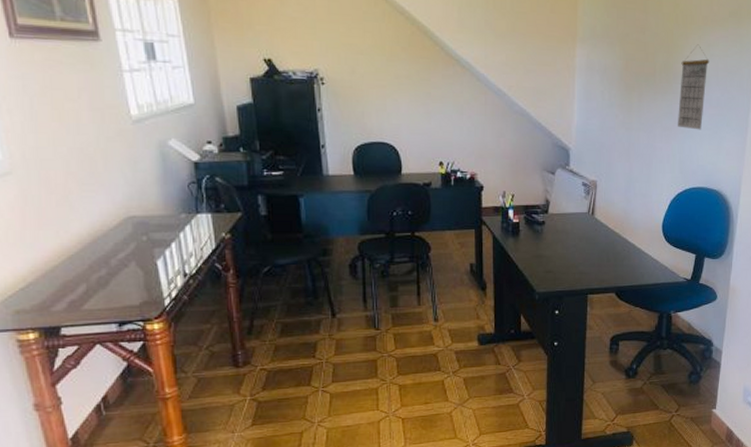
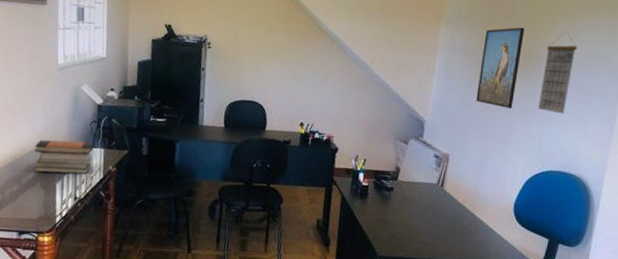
book stack: none [120,207,199,250] -> present [34,139,93,174]
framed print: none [618,42,659,128] -> present [476,27,525,109]

